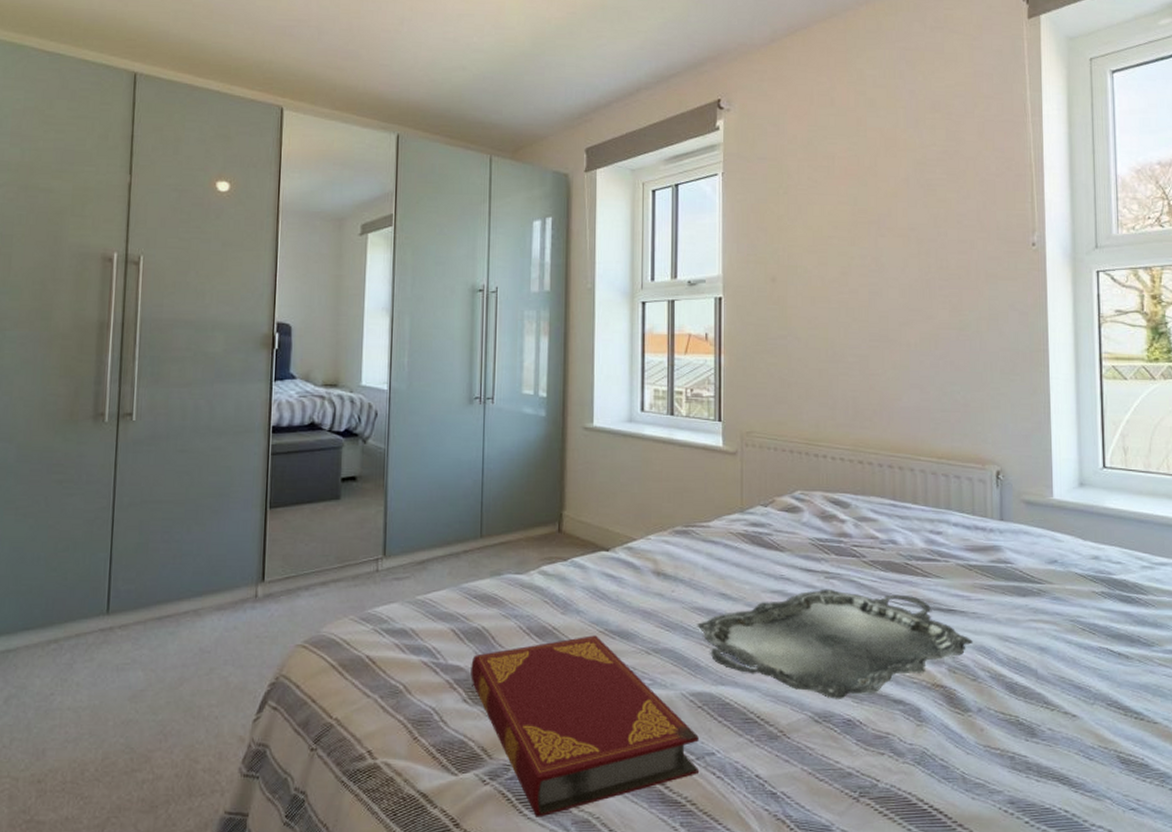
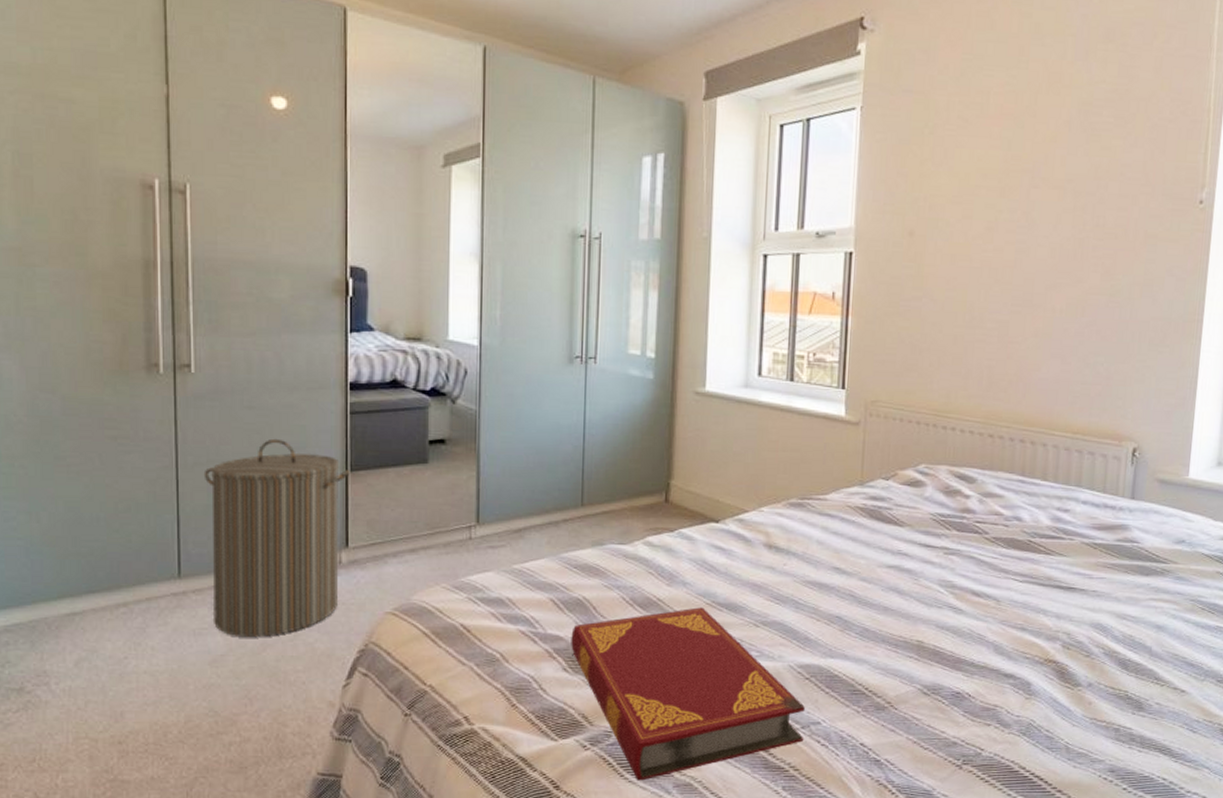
laundry hamper: none [136,479,269,672] -> present [203,438,350,638]
serving tray: present [697,588,973,699] -> none [808,564,1090,673]

